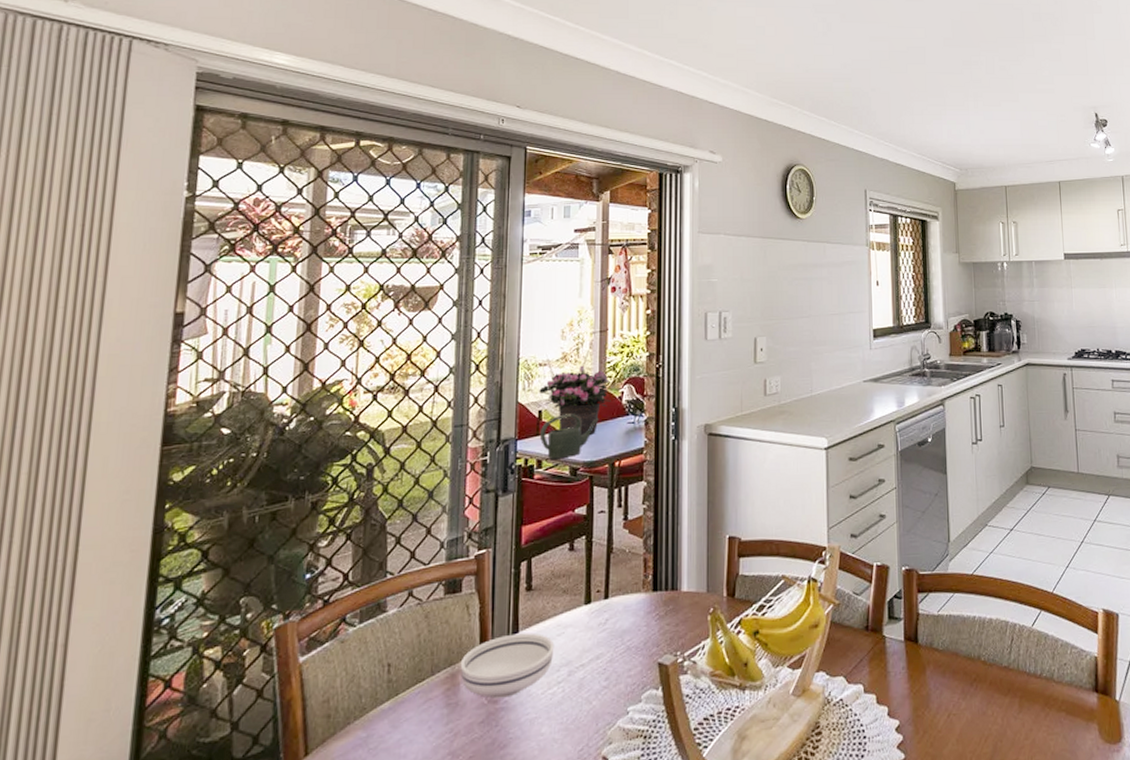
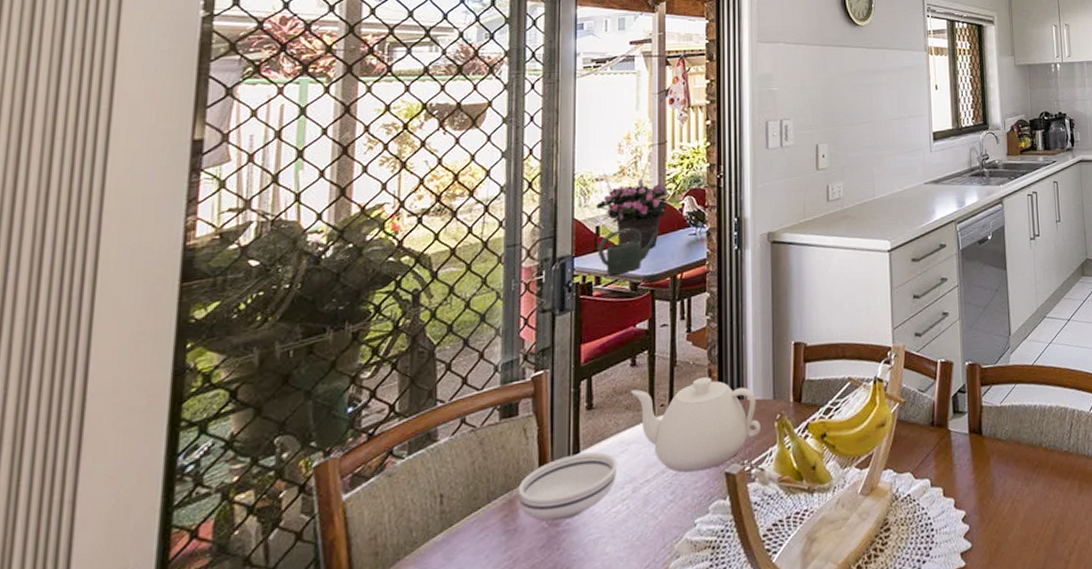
teapot: none [567,566,694,660] -> present [630,377,761,473]

